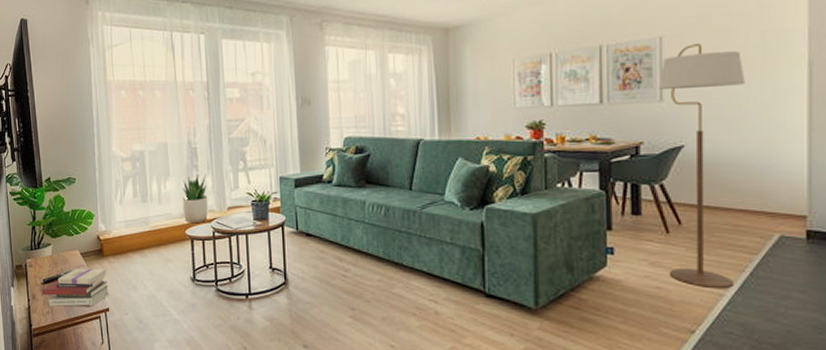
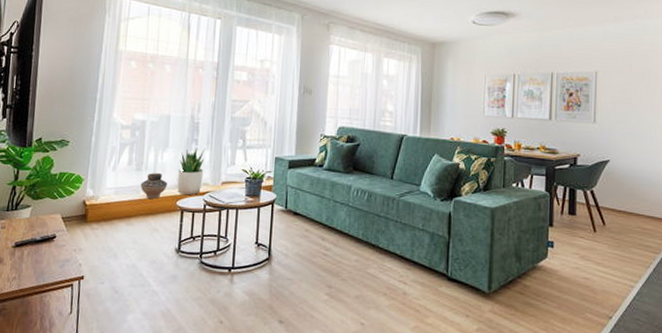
books: present [42,268,109,307] -> none [11,232,88,275]
ceramic pot: none [147,203,174,229] -> present [140,173,168,199]
floor lamp: present [659,42,745,288] -> none [593,79,654,281]

